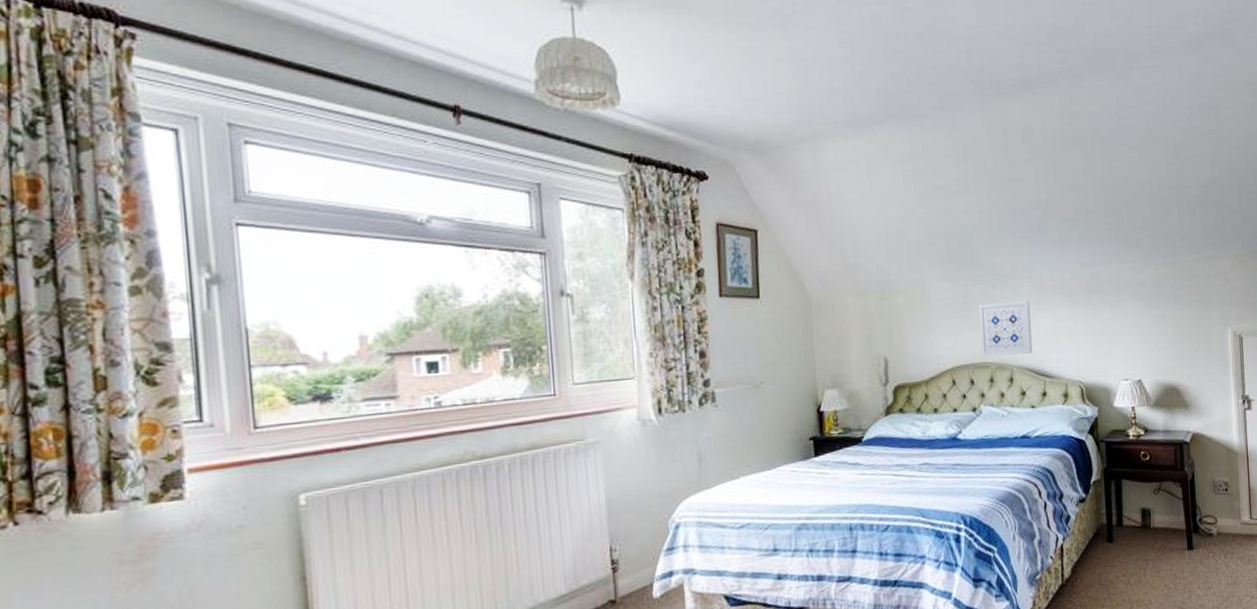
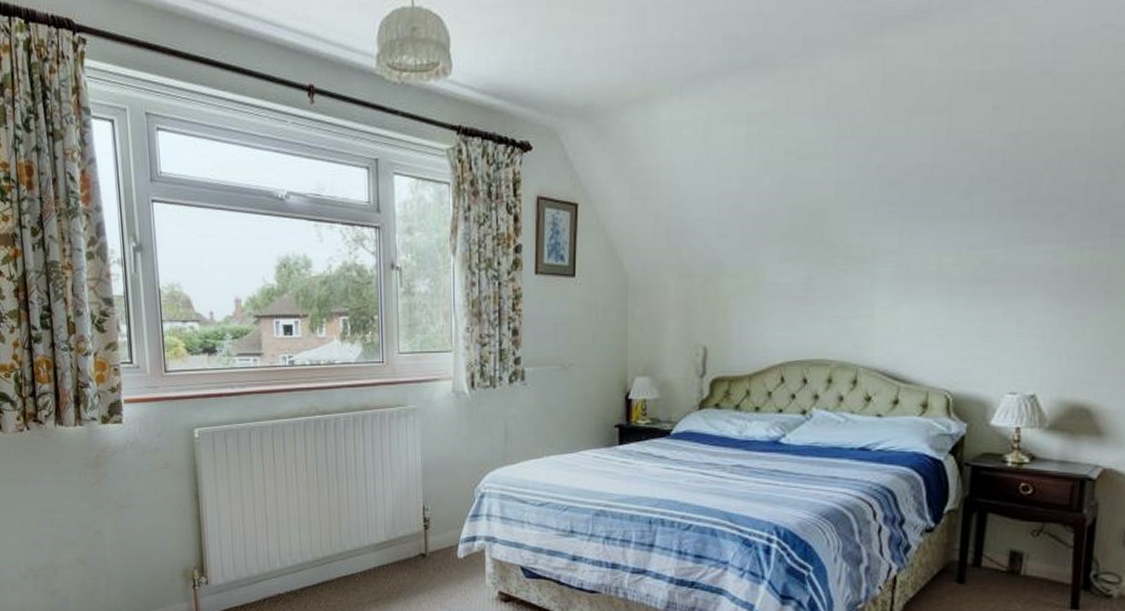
wall art: present [978,301,1033,357] -> none [820,290,891,354]

